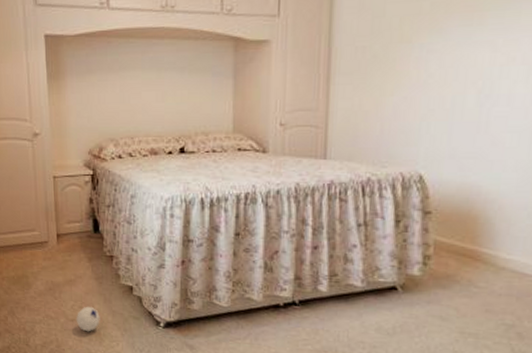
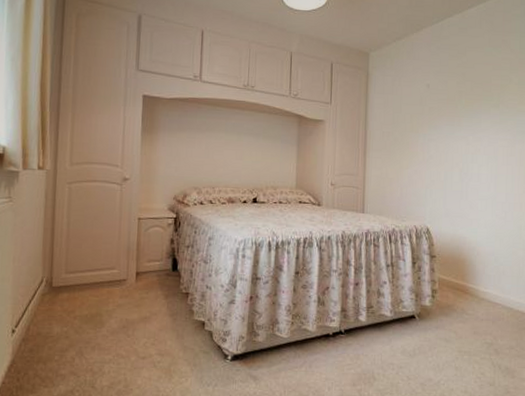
ball: present [76,306,100,332] -> none [147,343,172,369]

